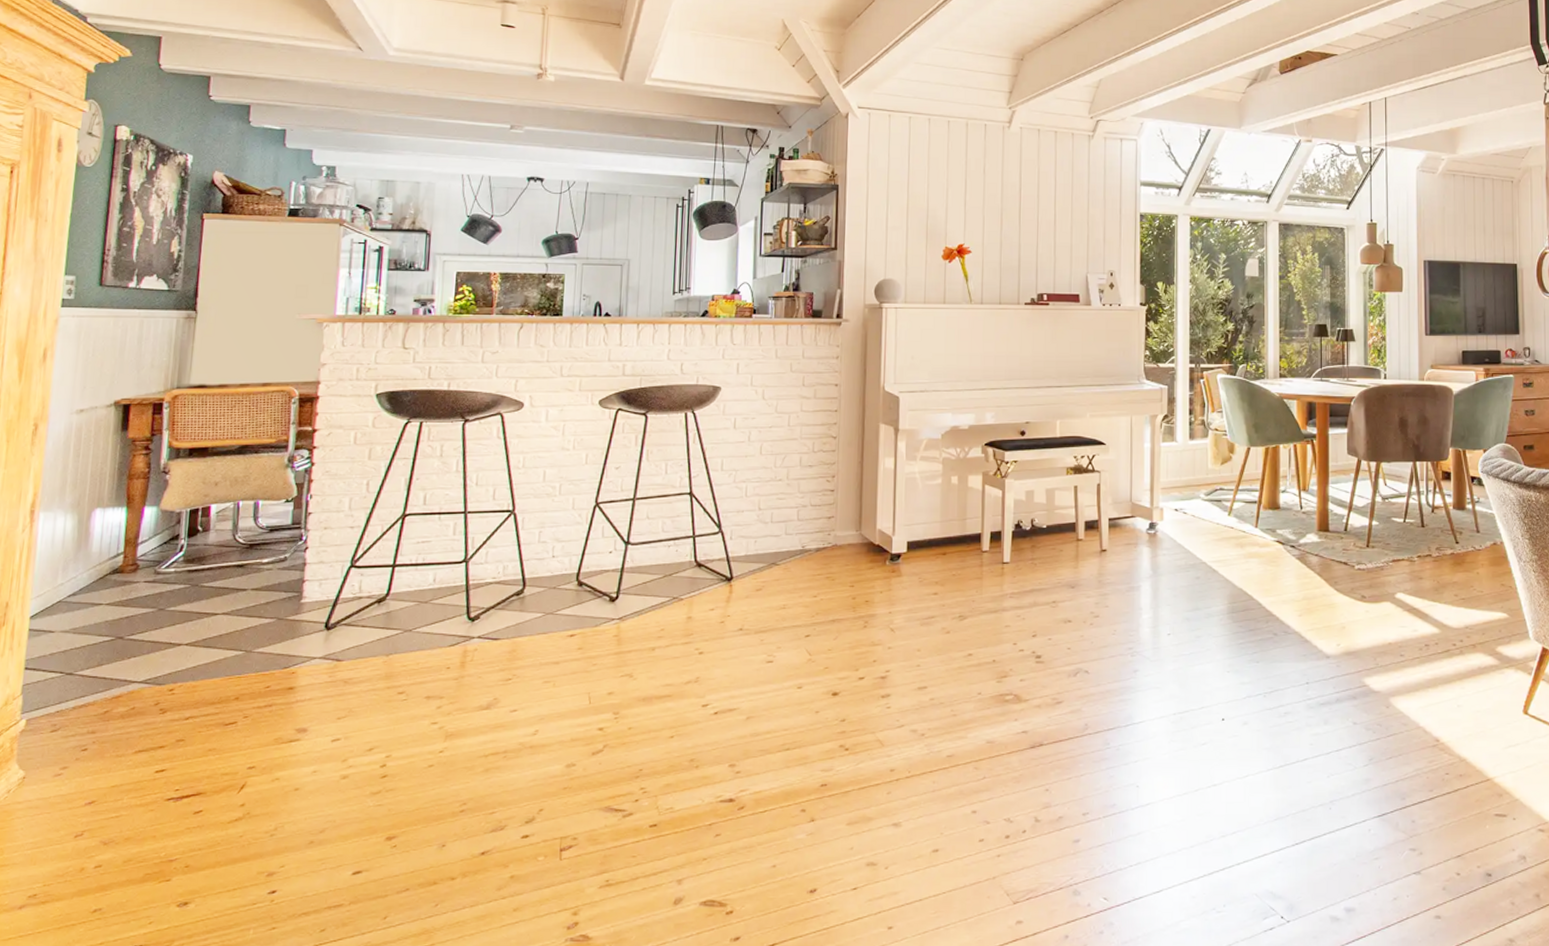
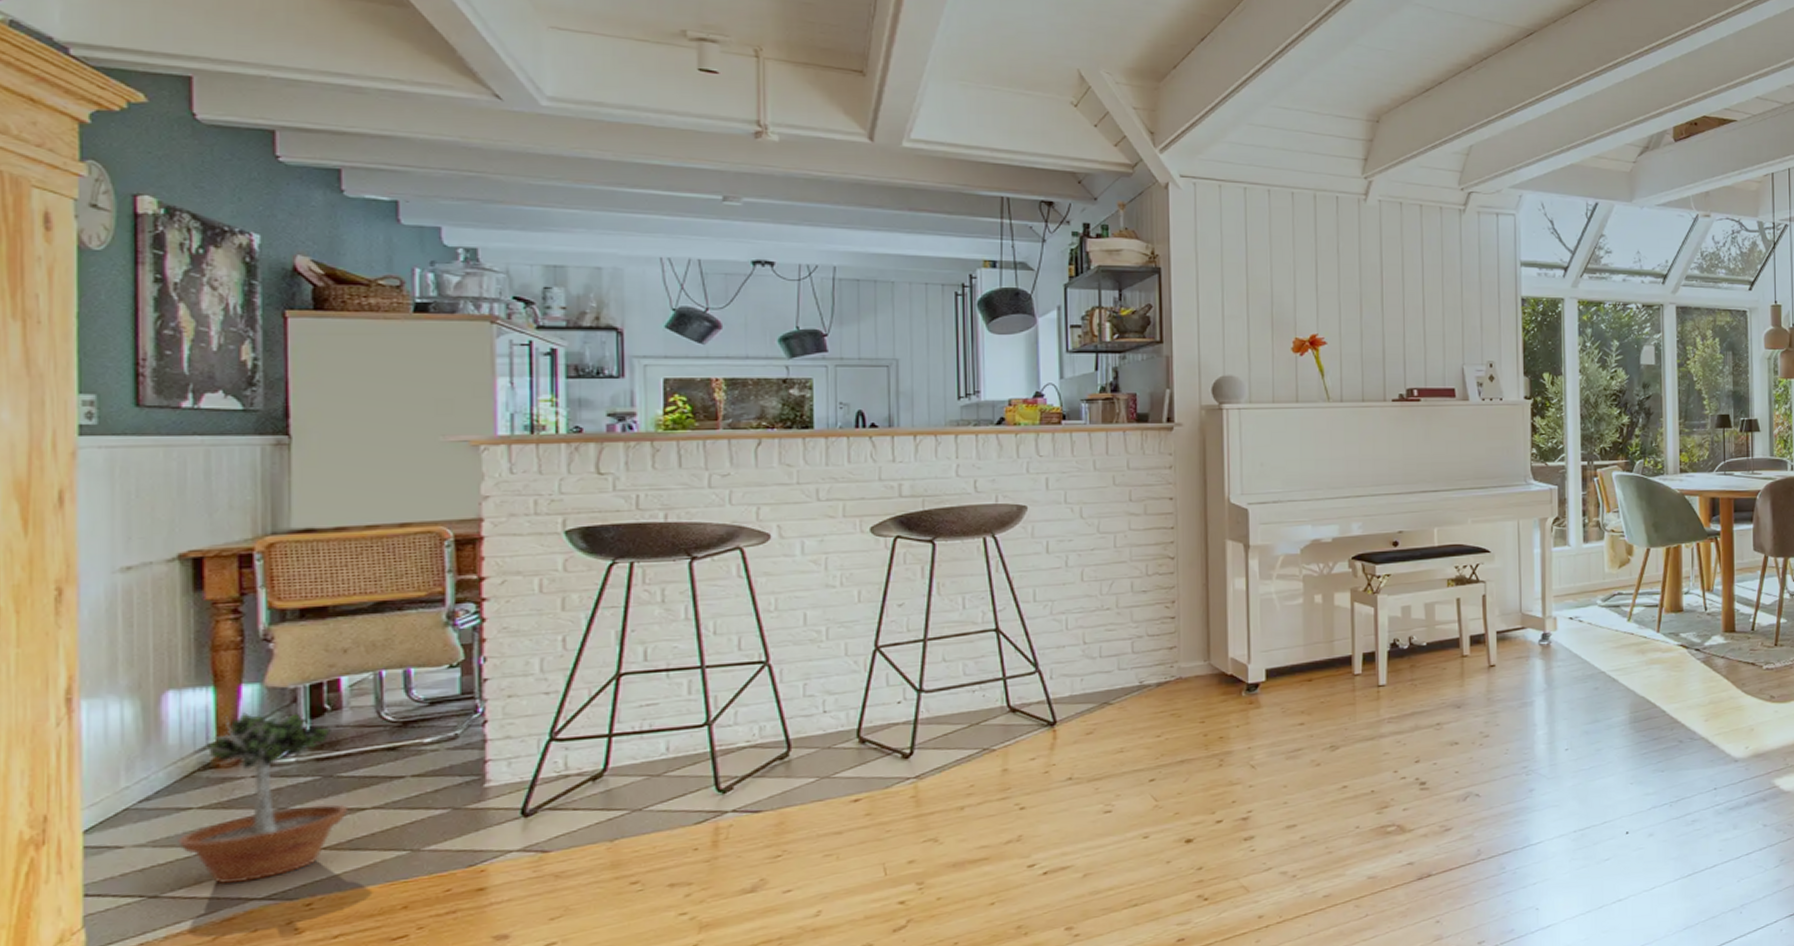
potted tree: none [90,529,206,668] -> present [178,712,349,885]

